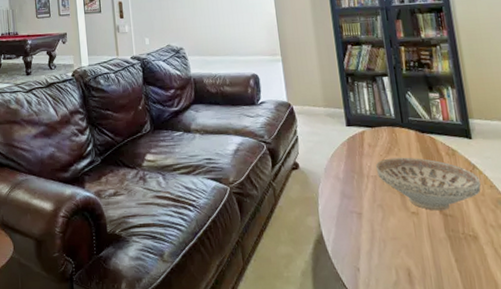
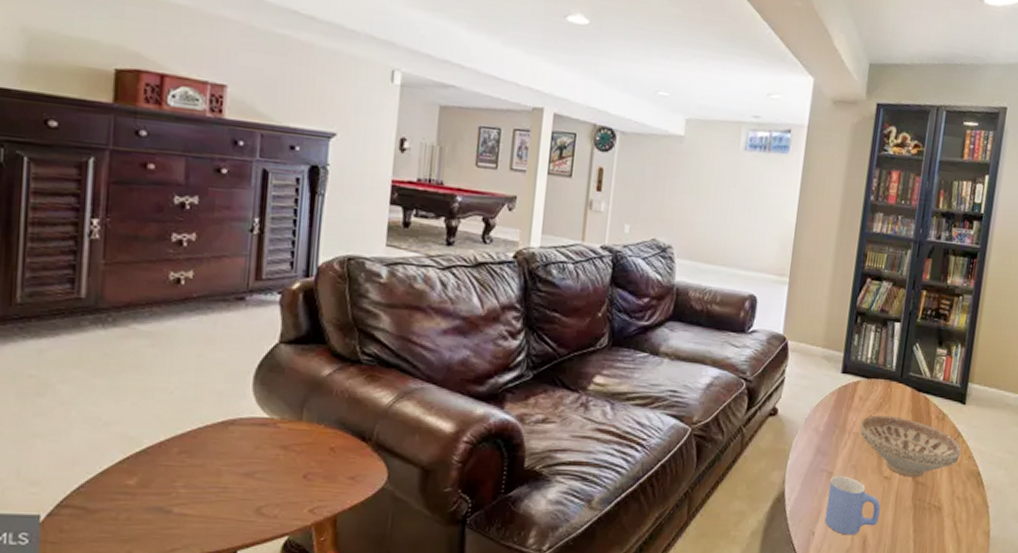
mug: none [361,215,418,269] -> present [824,475,881,535]

